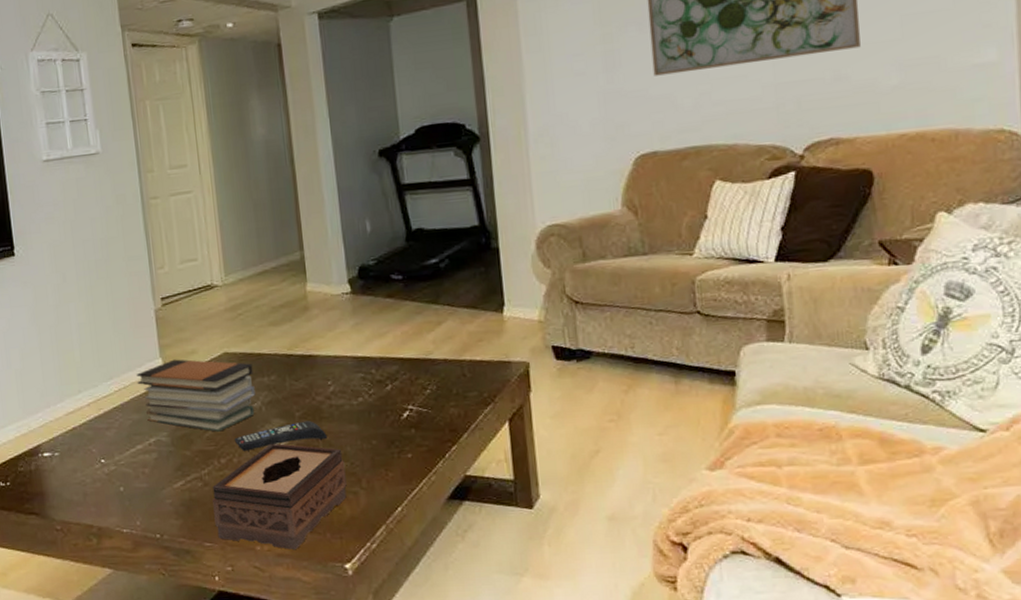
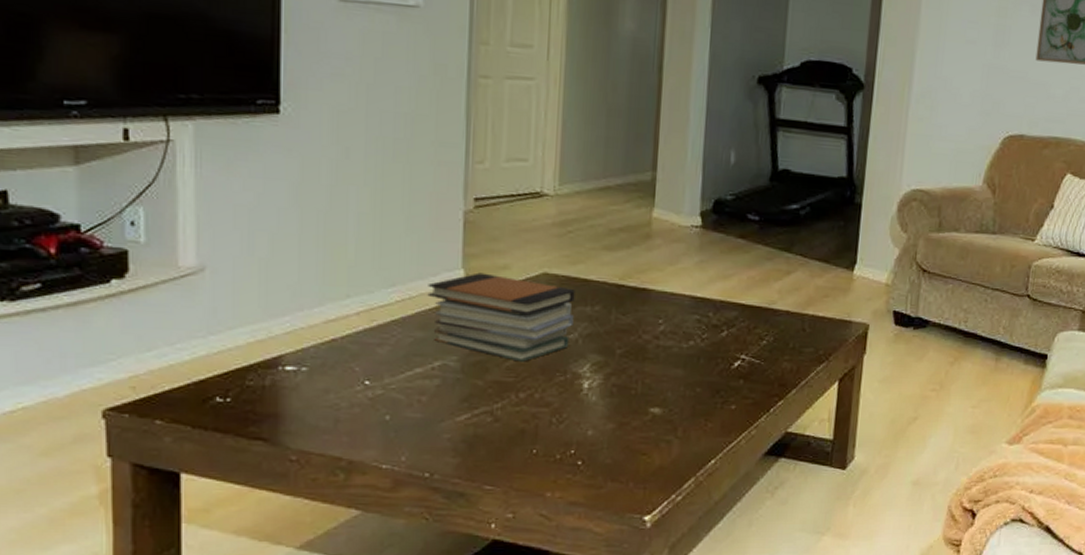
tissue box: present [212,443,347,550] -> none [501,380,663,499]
remote control: present [234,421,327,451] -> none [539,360,648,387]

